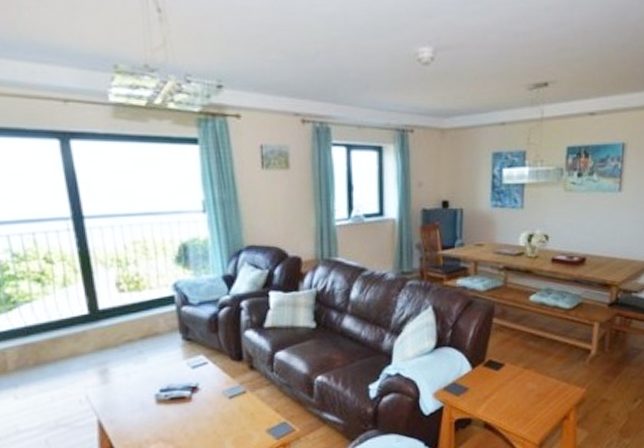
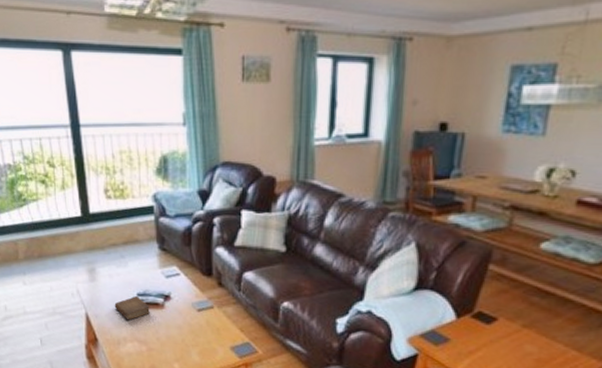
book: none [133,393,176,420] -> present [114,296,150,320]

